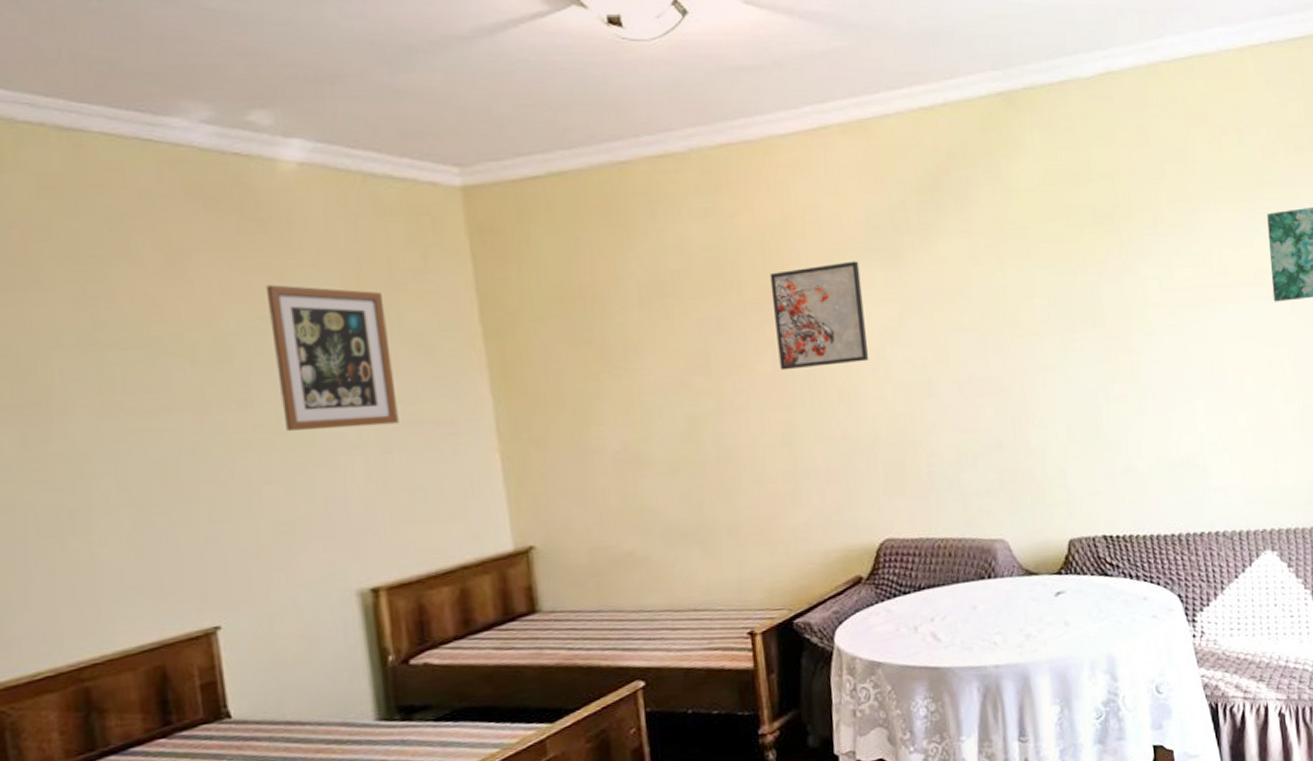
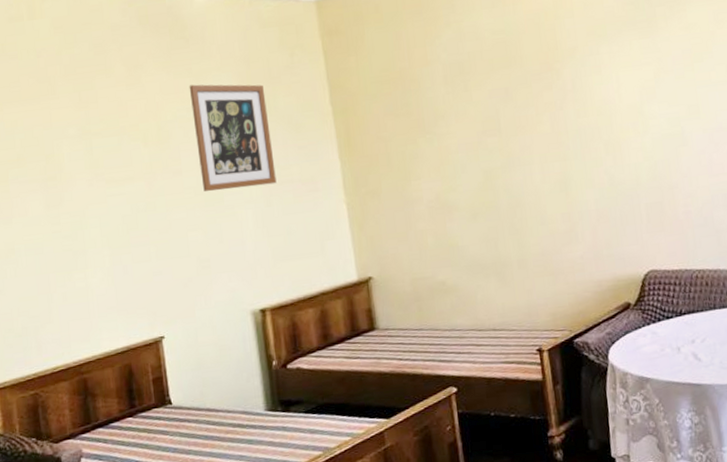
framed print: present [769,261,870,371] -> none [545,32,630,129]

